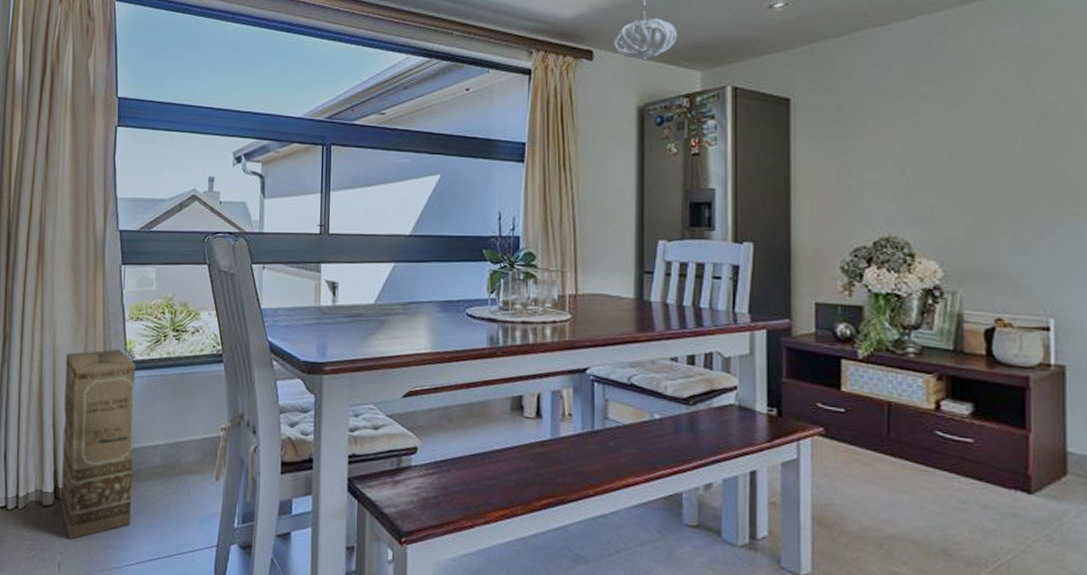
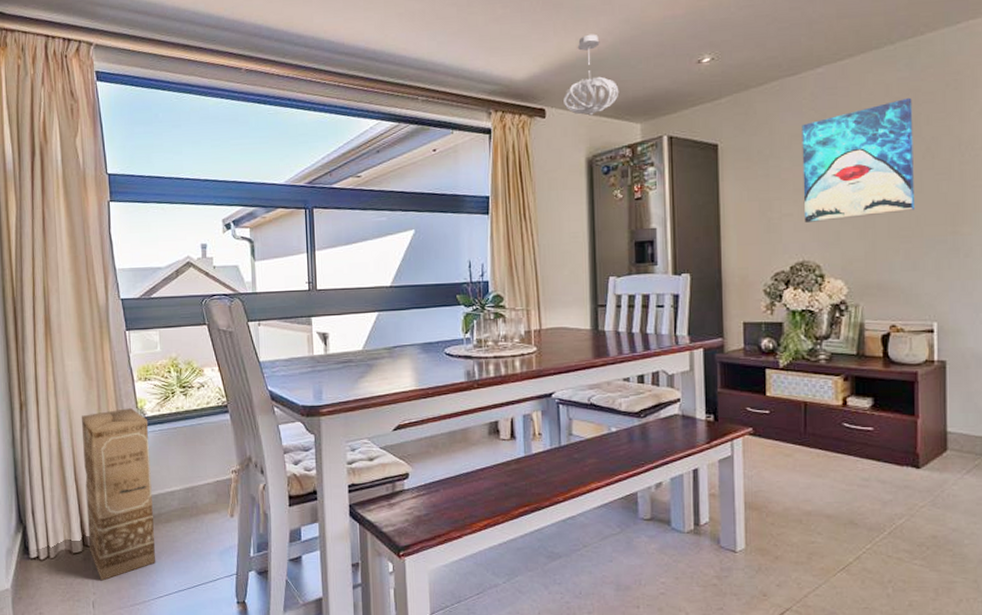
wall art: none [890,56,1026,192] -> present [802,97,914,222]

